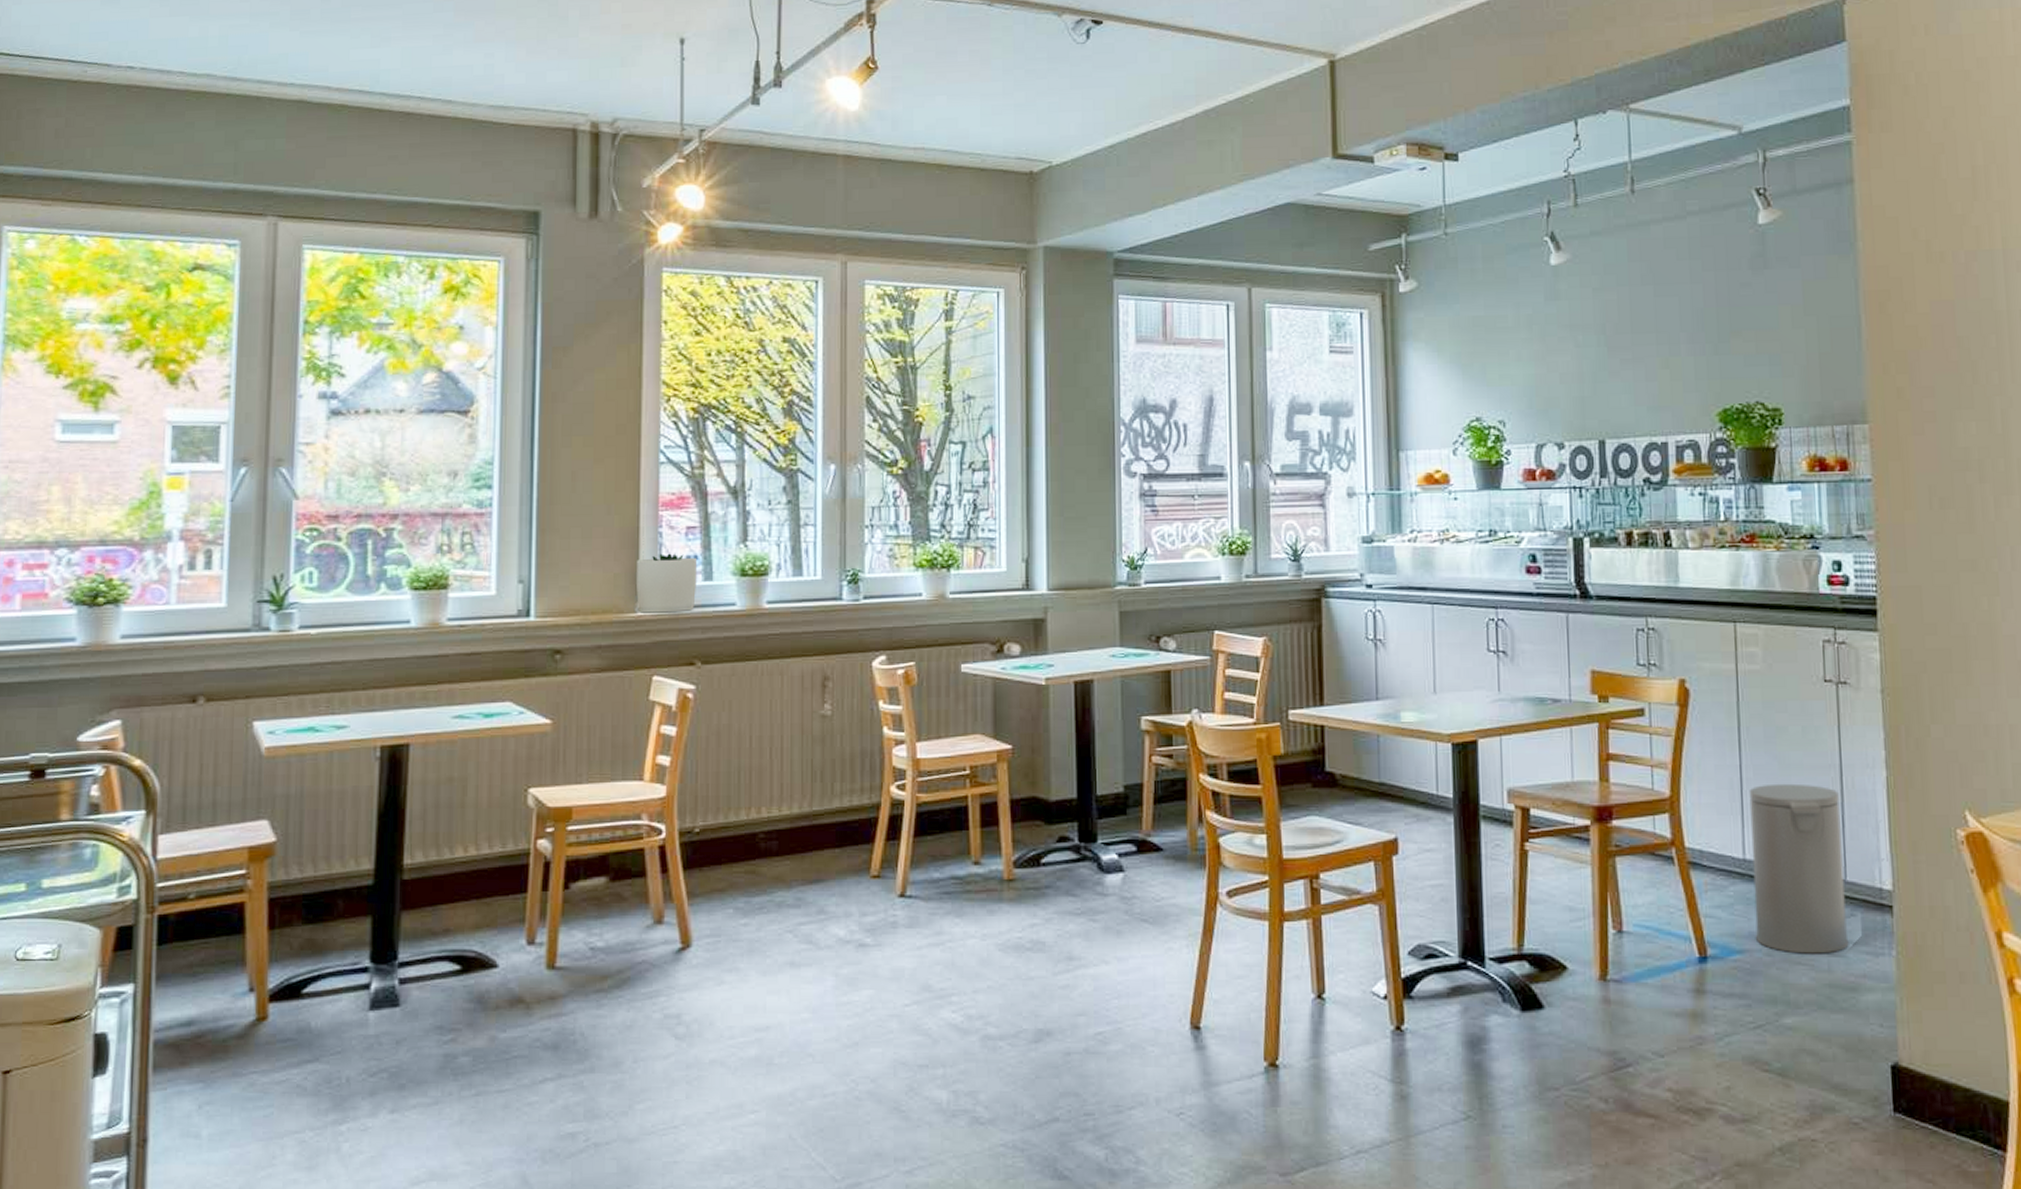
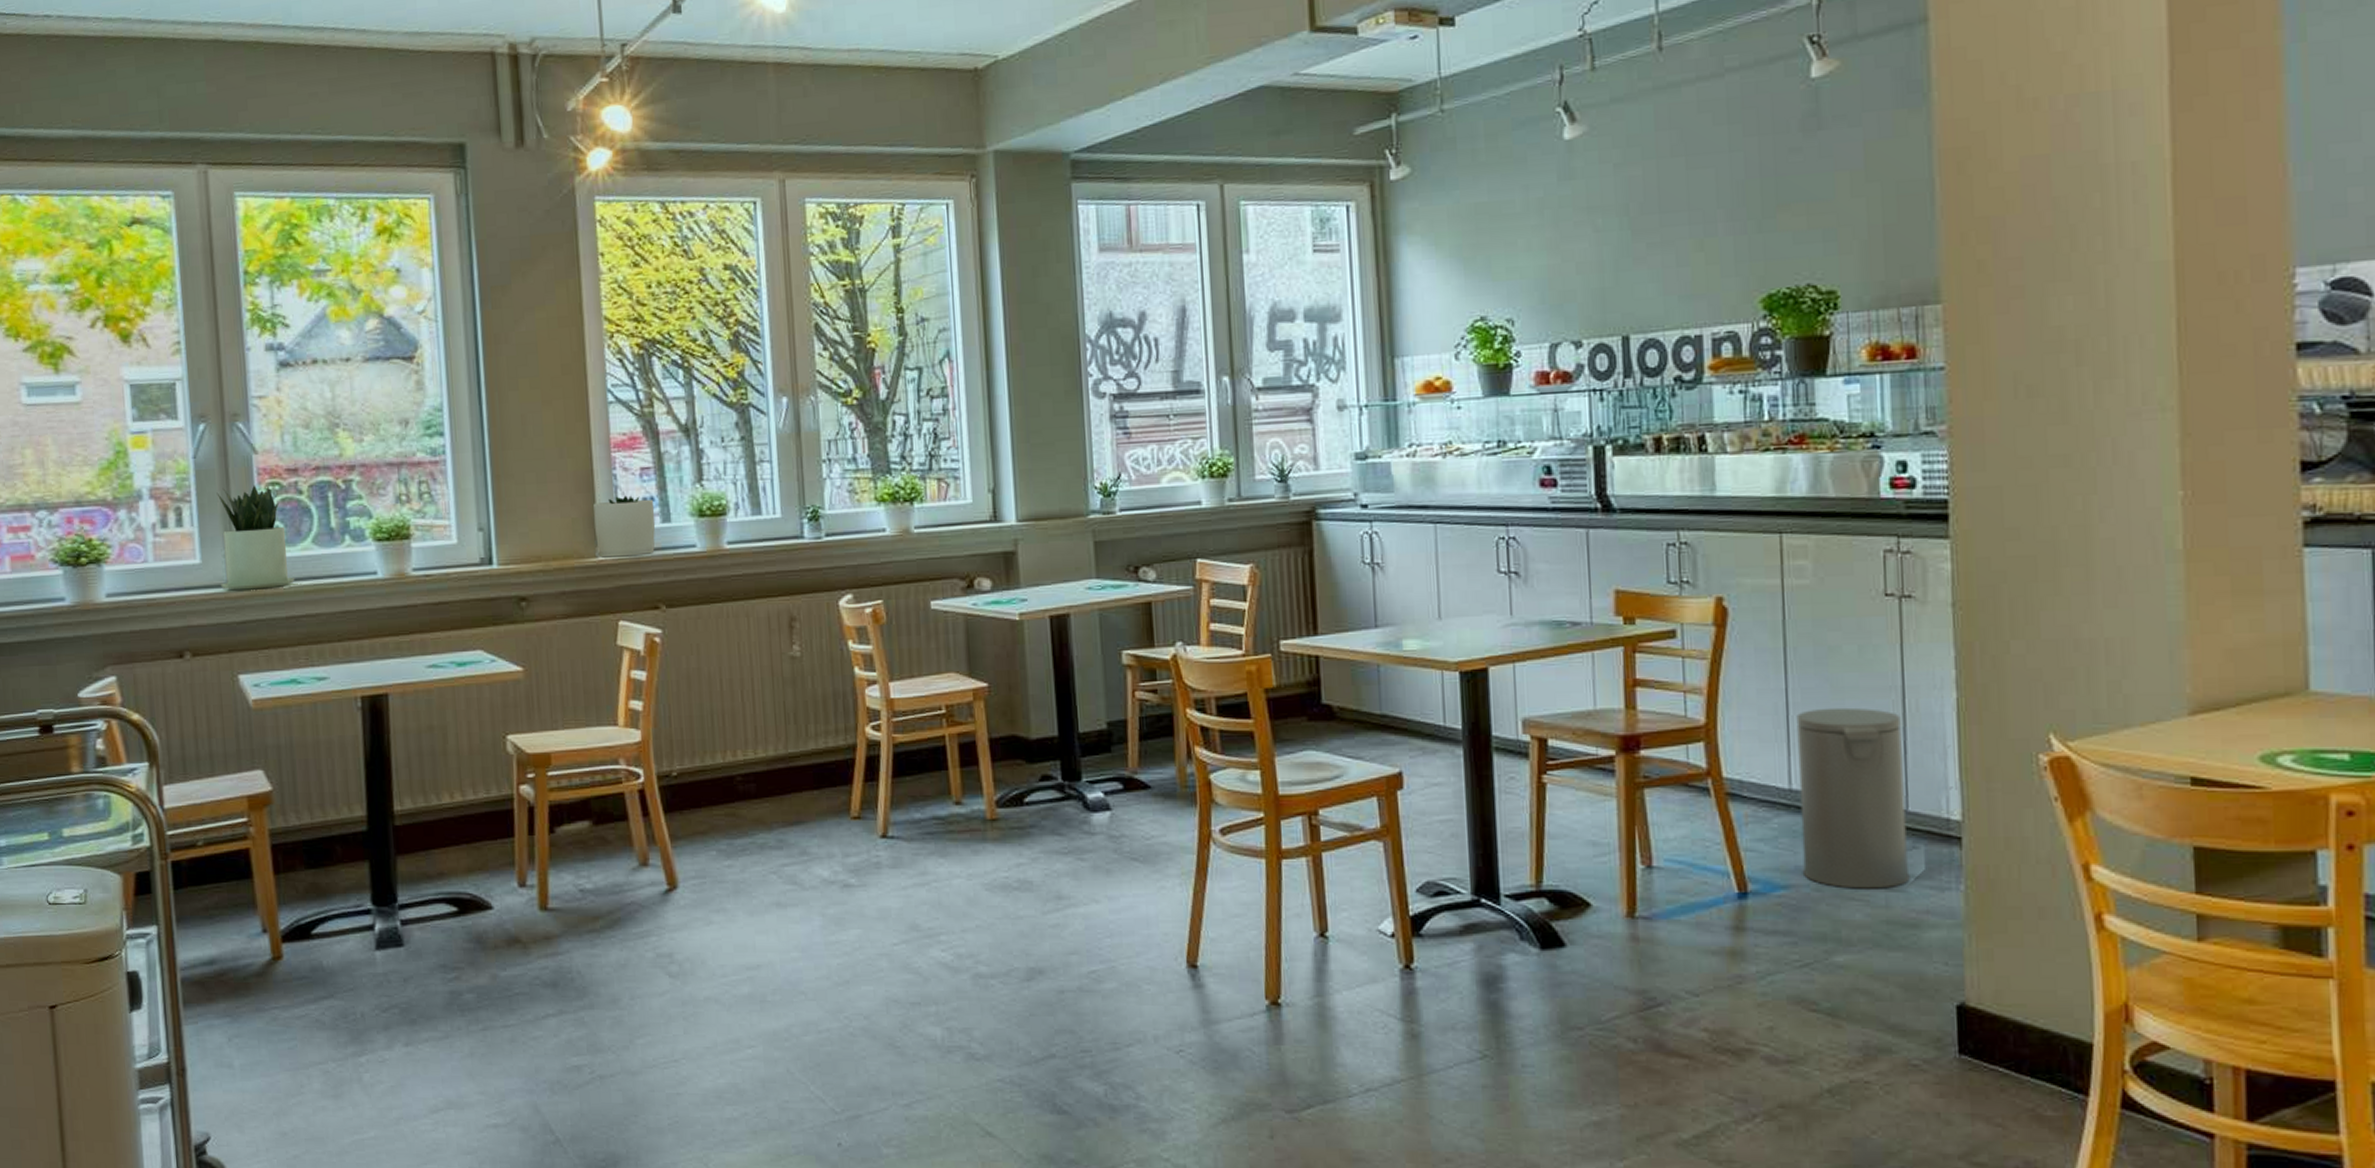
planter: none [244,530,324,635] -> present [217,485,295,591]

